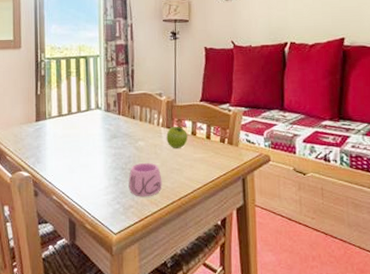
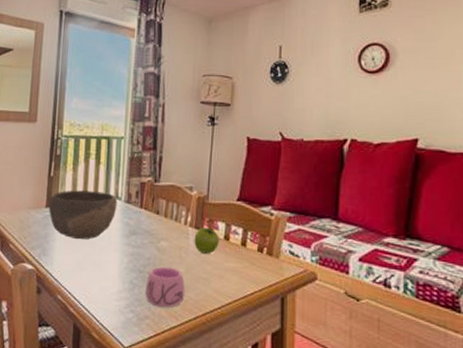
bowl: none [38,104,98,147] -> present [48,190,118,240]

